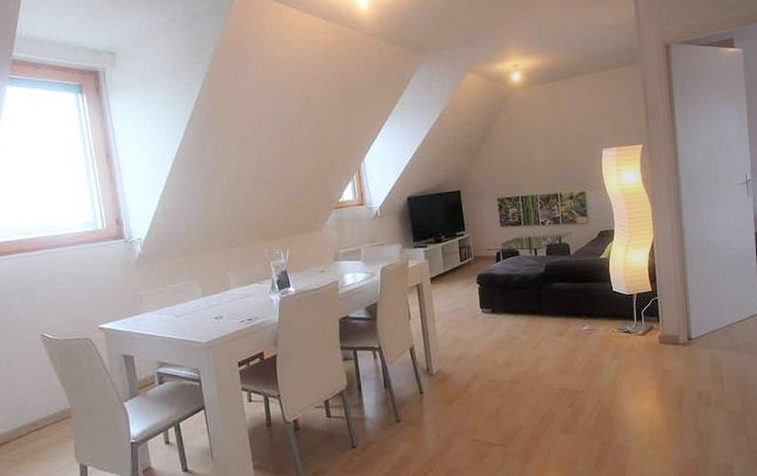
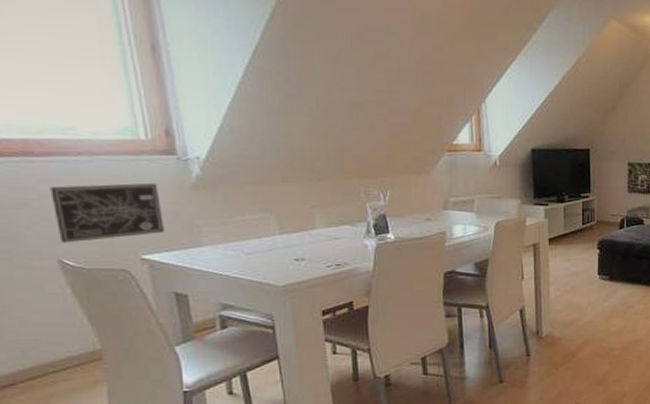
wall art: none [36,263,116,320] -> present [50,183,164,243]

